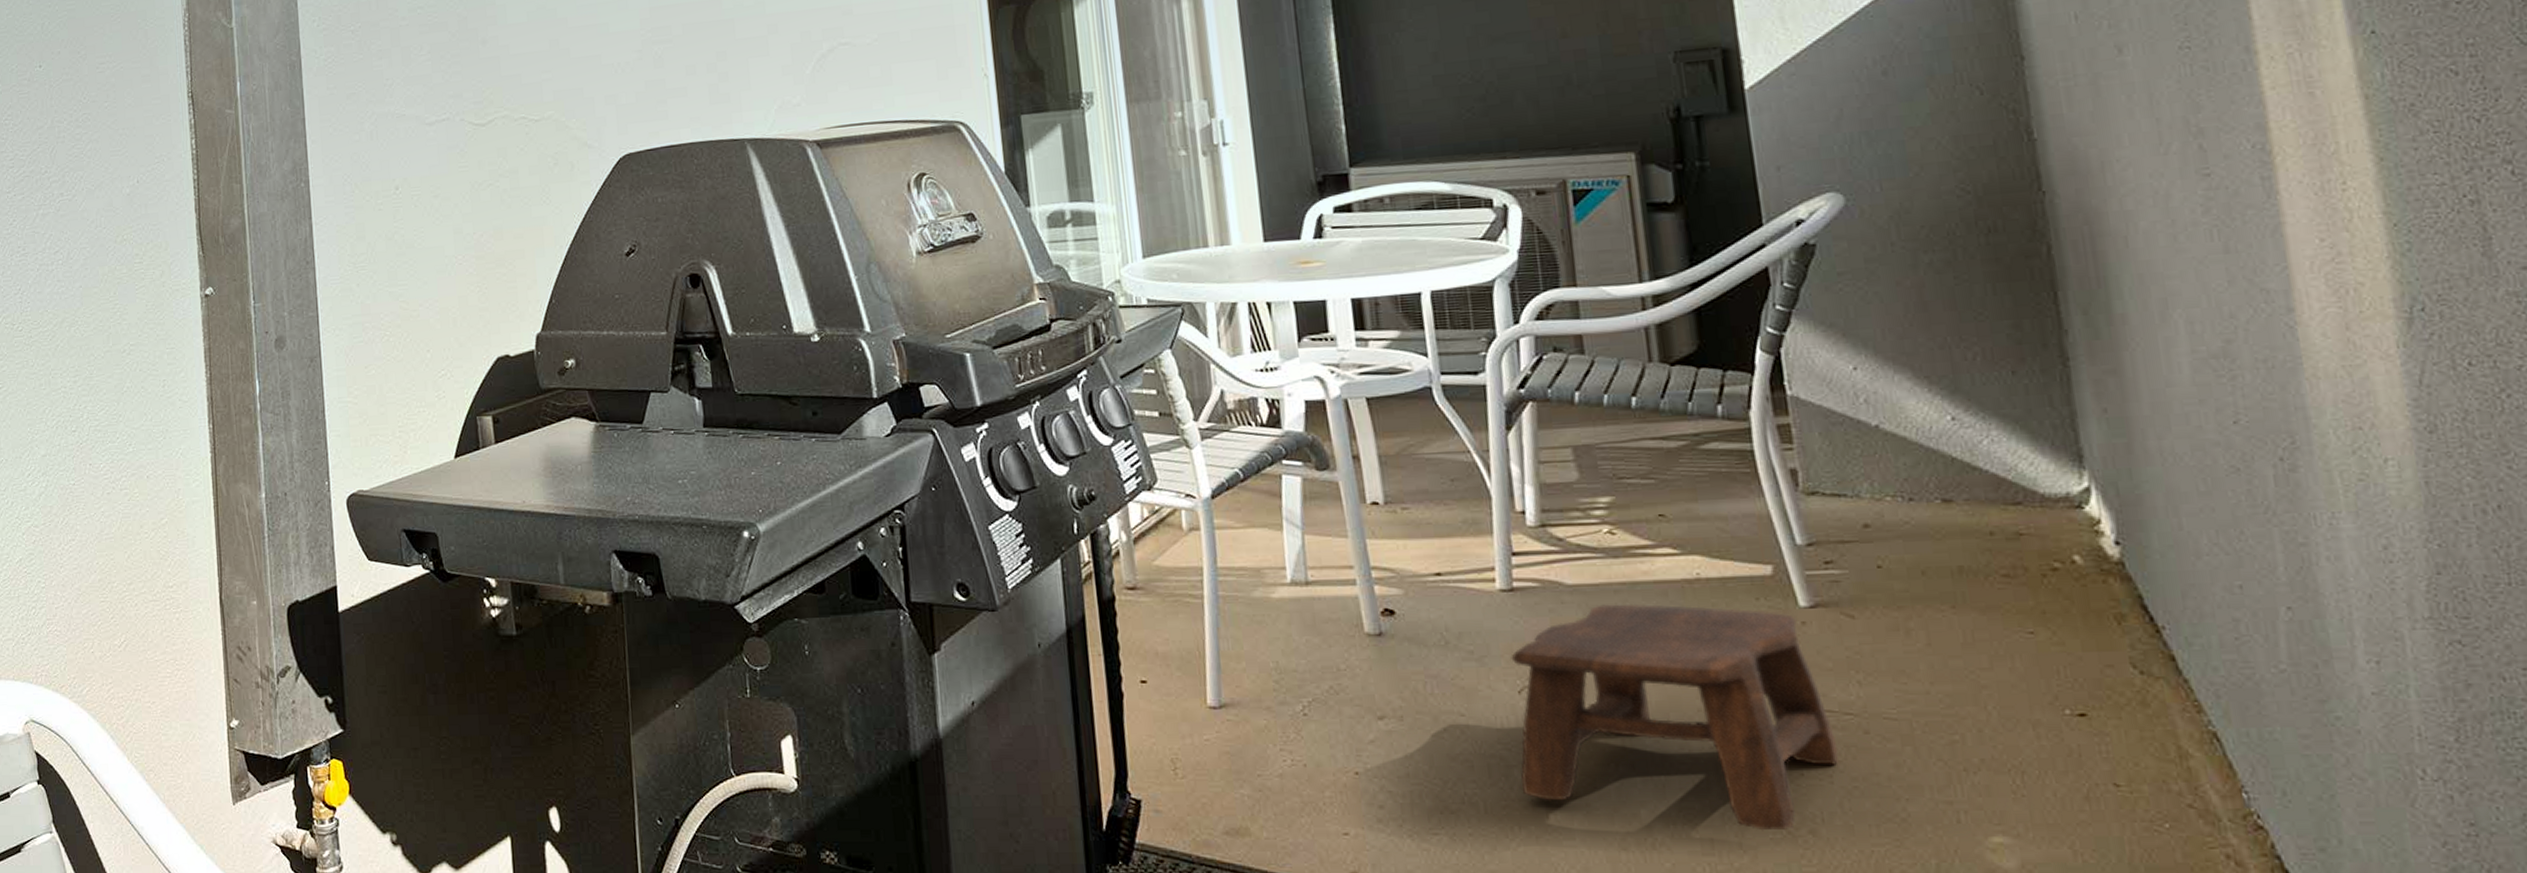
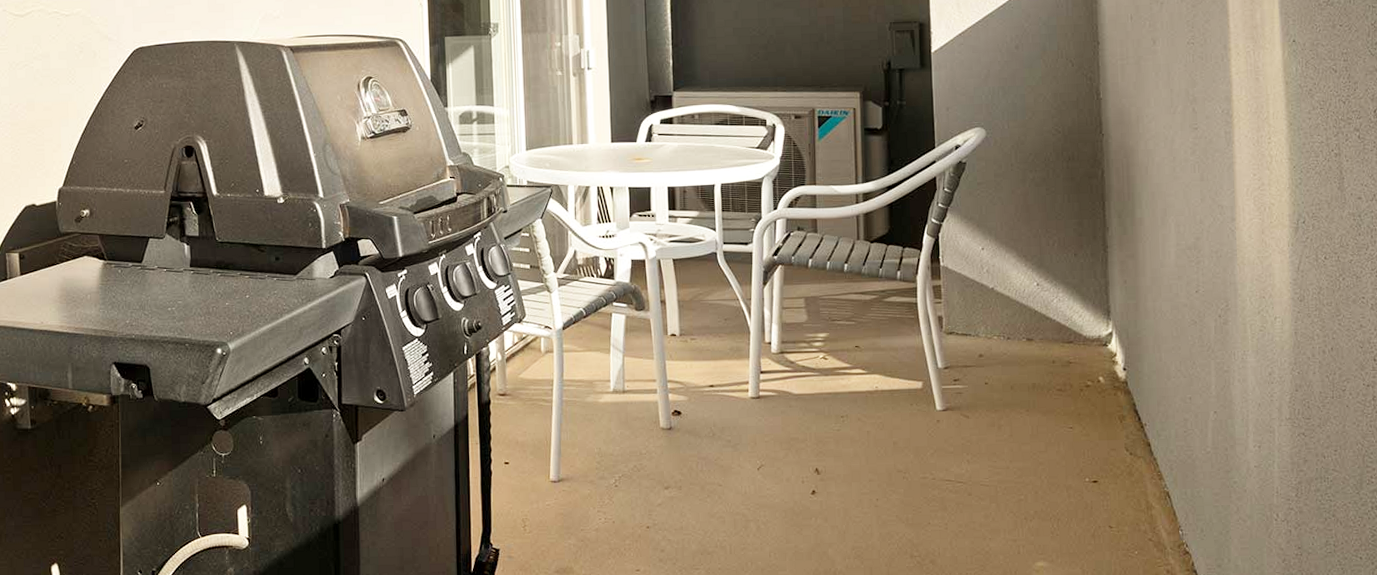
stool: present [1511,603,1839,831] -> none [754,407,952,562]

